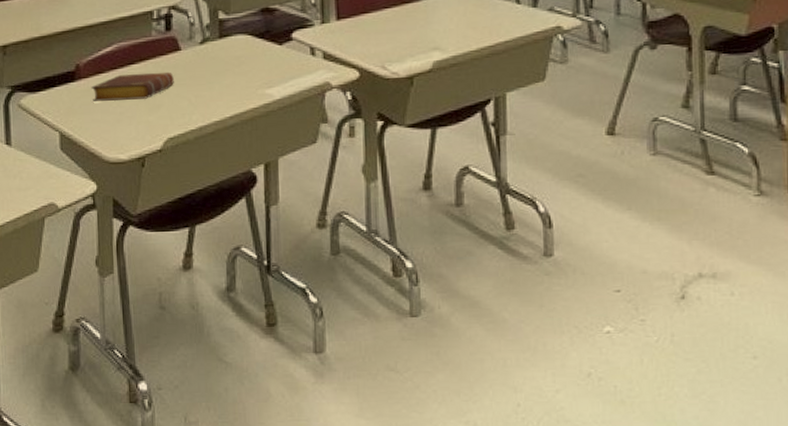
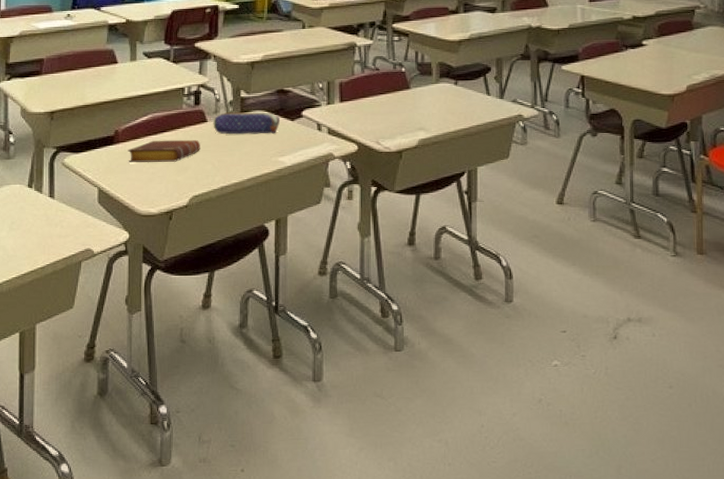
pencil case: none [187,36,266,64] -> present [213,112,280,135]

